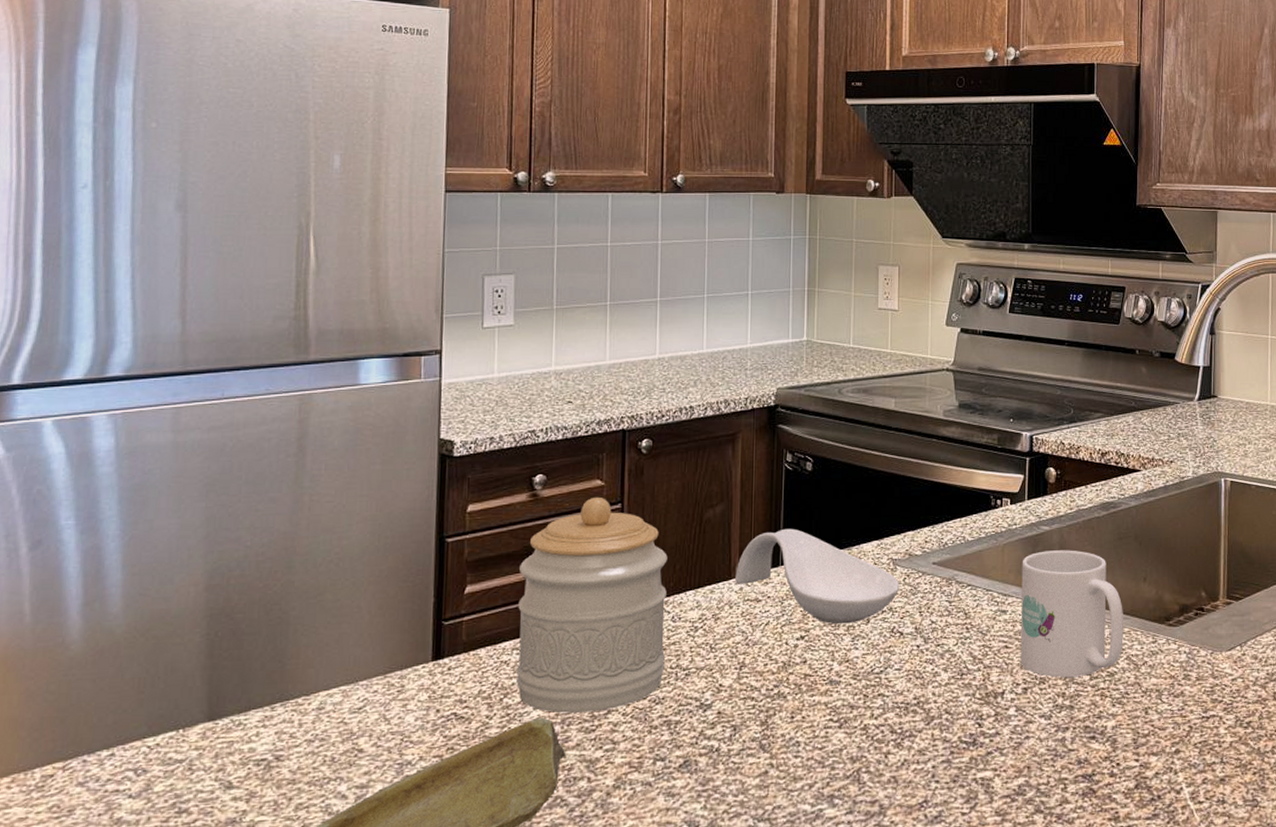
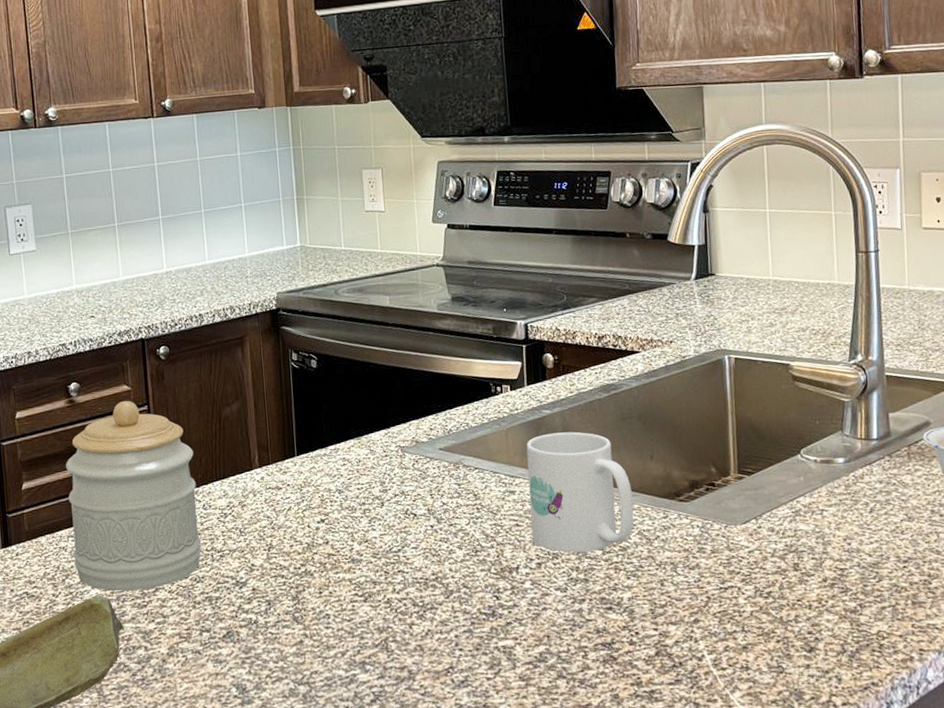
spoon rest: present [735,528,900,625] -> none [256,421,410,508]

